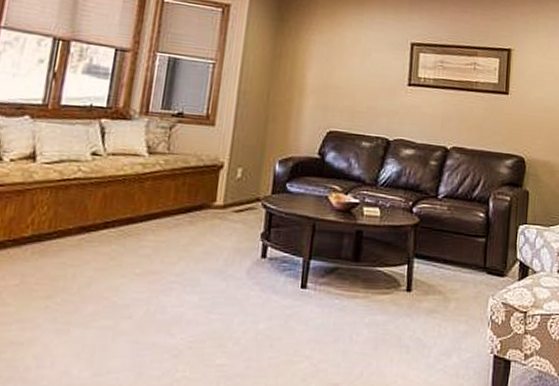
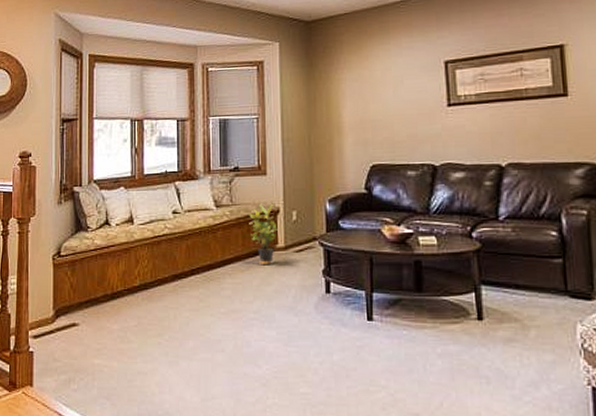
potted plant: none [185,156,220,223] -> present [249,203,279,264]

